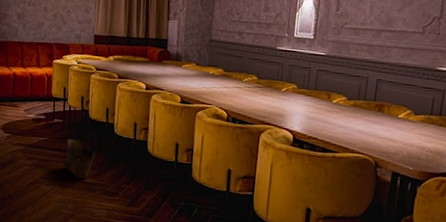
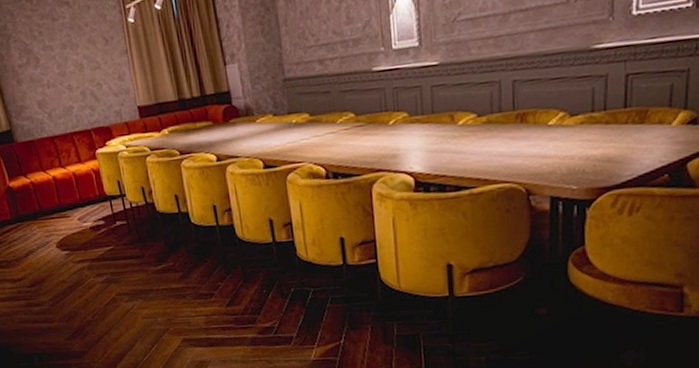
basket: present [63,131,97,179] -> none [136,228,176,286]

